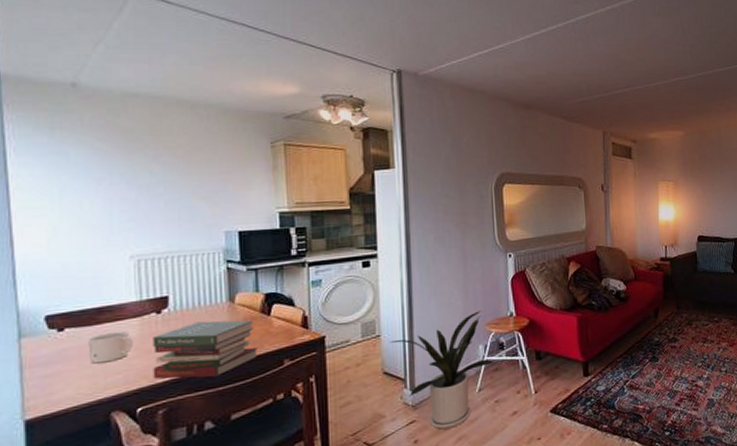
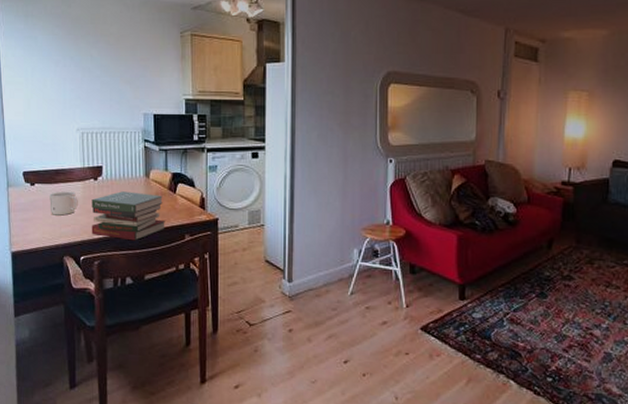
house plant: present [389,311,496,430] -> none [271,214,370,325]

